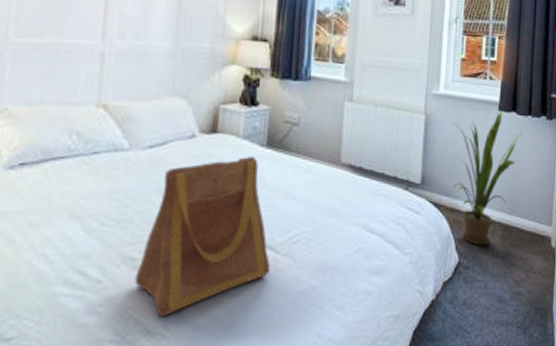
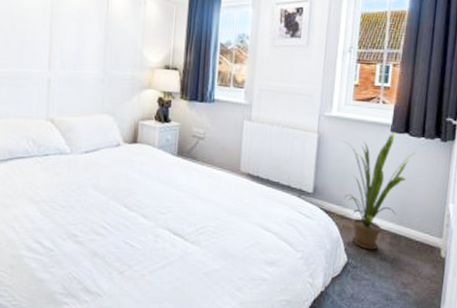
tote bag: present [135,157,271,317] -> none [77,163,181,281]

